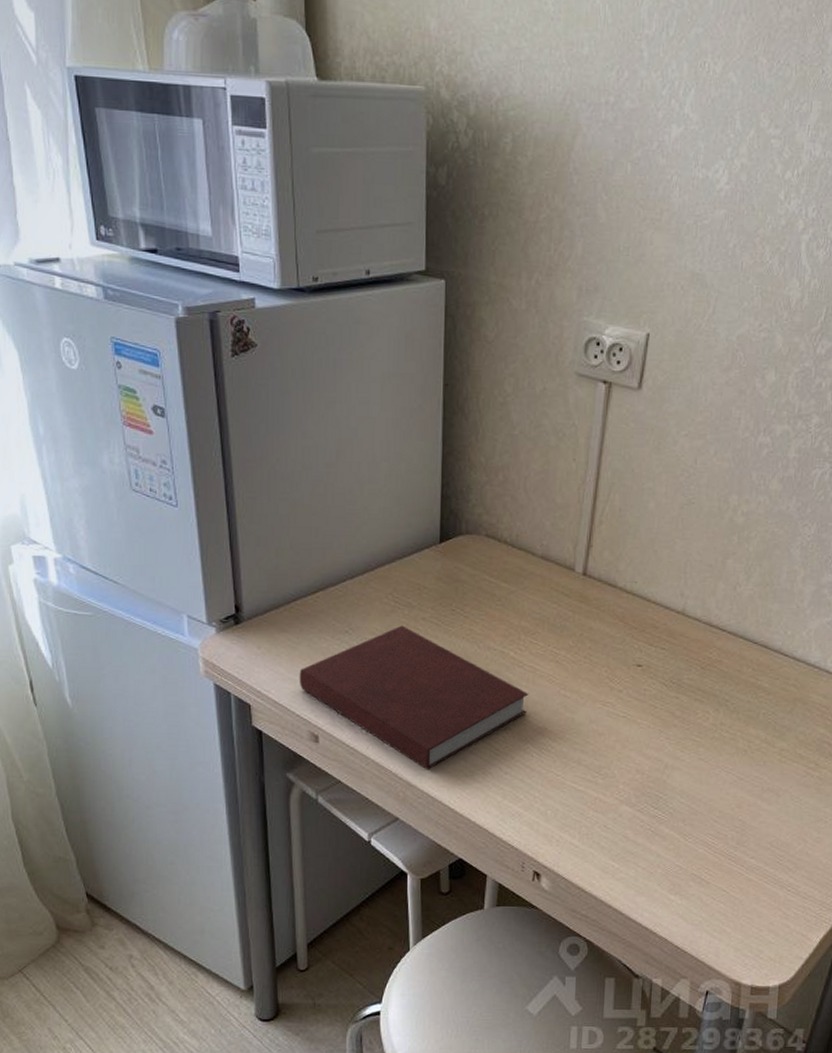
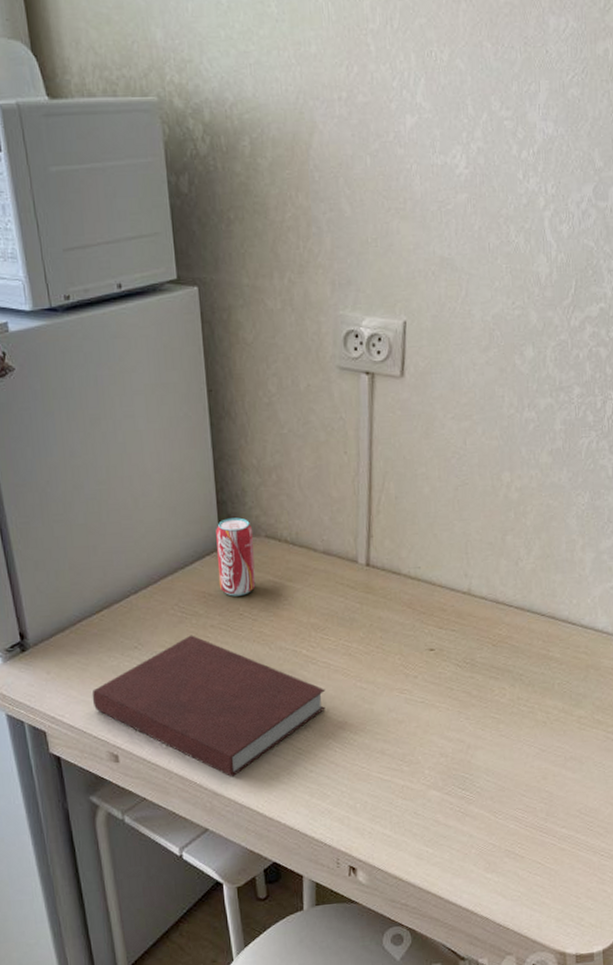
beverage can: none [434,513,474,592] -> present [216,517,256,596]

